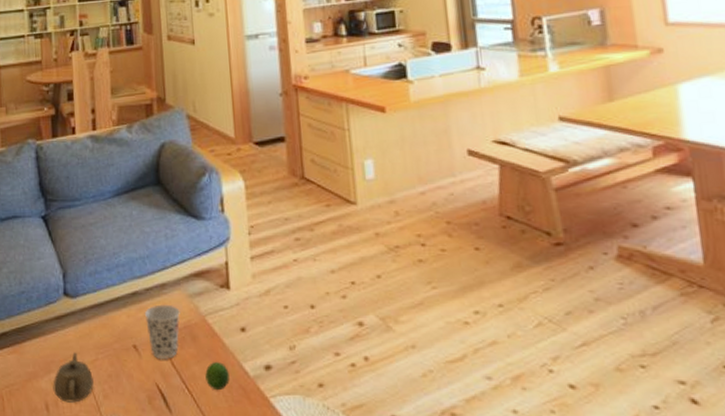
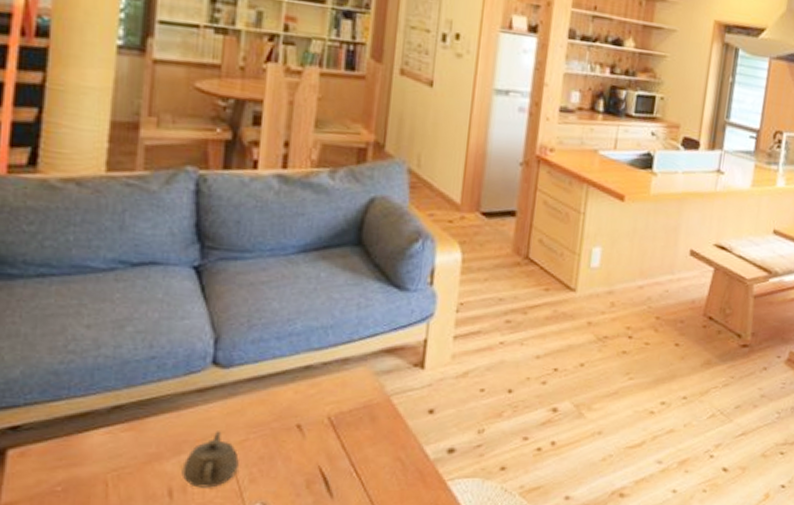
cup: present [144,304,180,360] -> none [316,381,362,442]
fruit: present [205,362,229,391] -> none [379,445,407,474]

